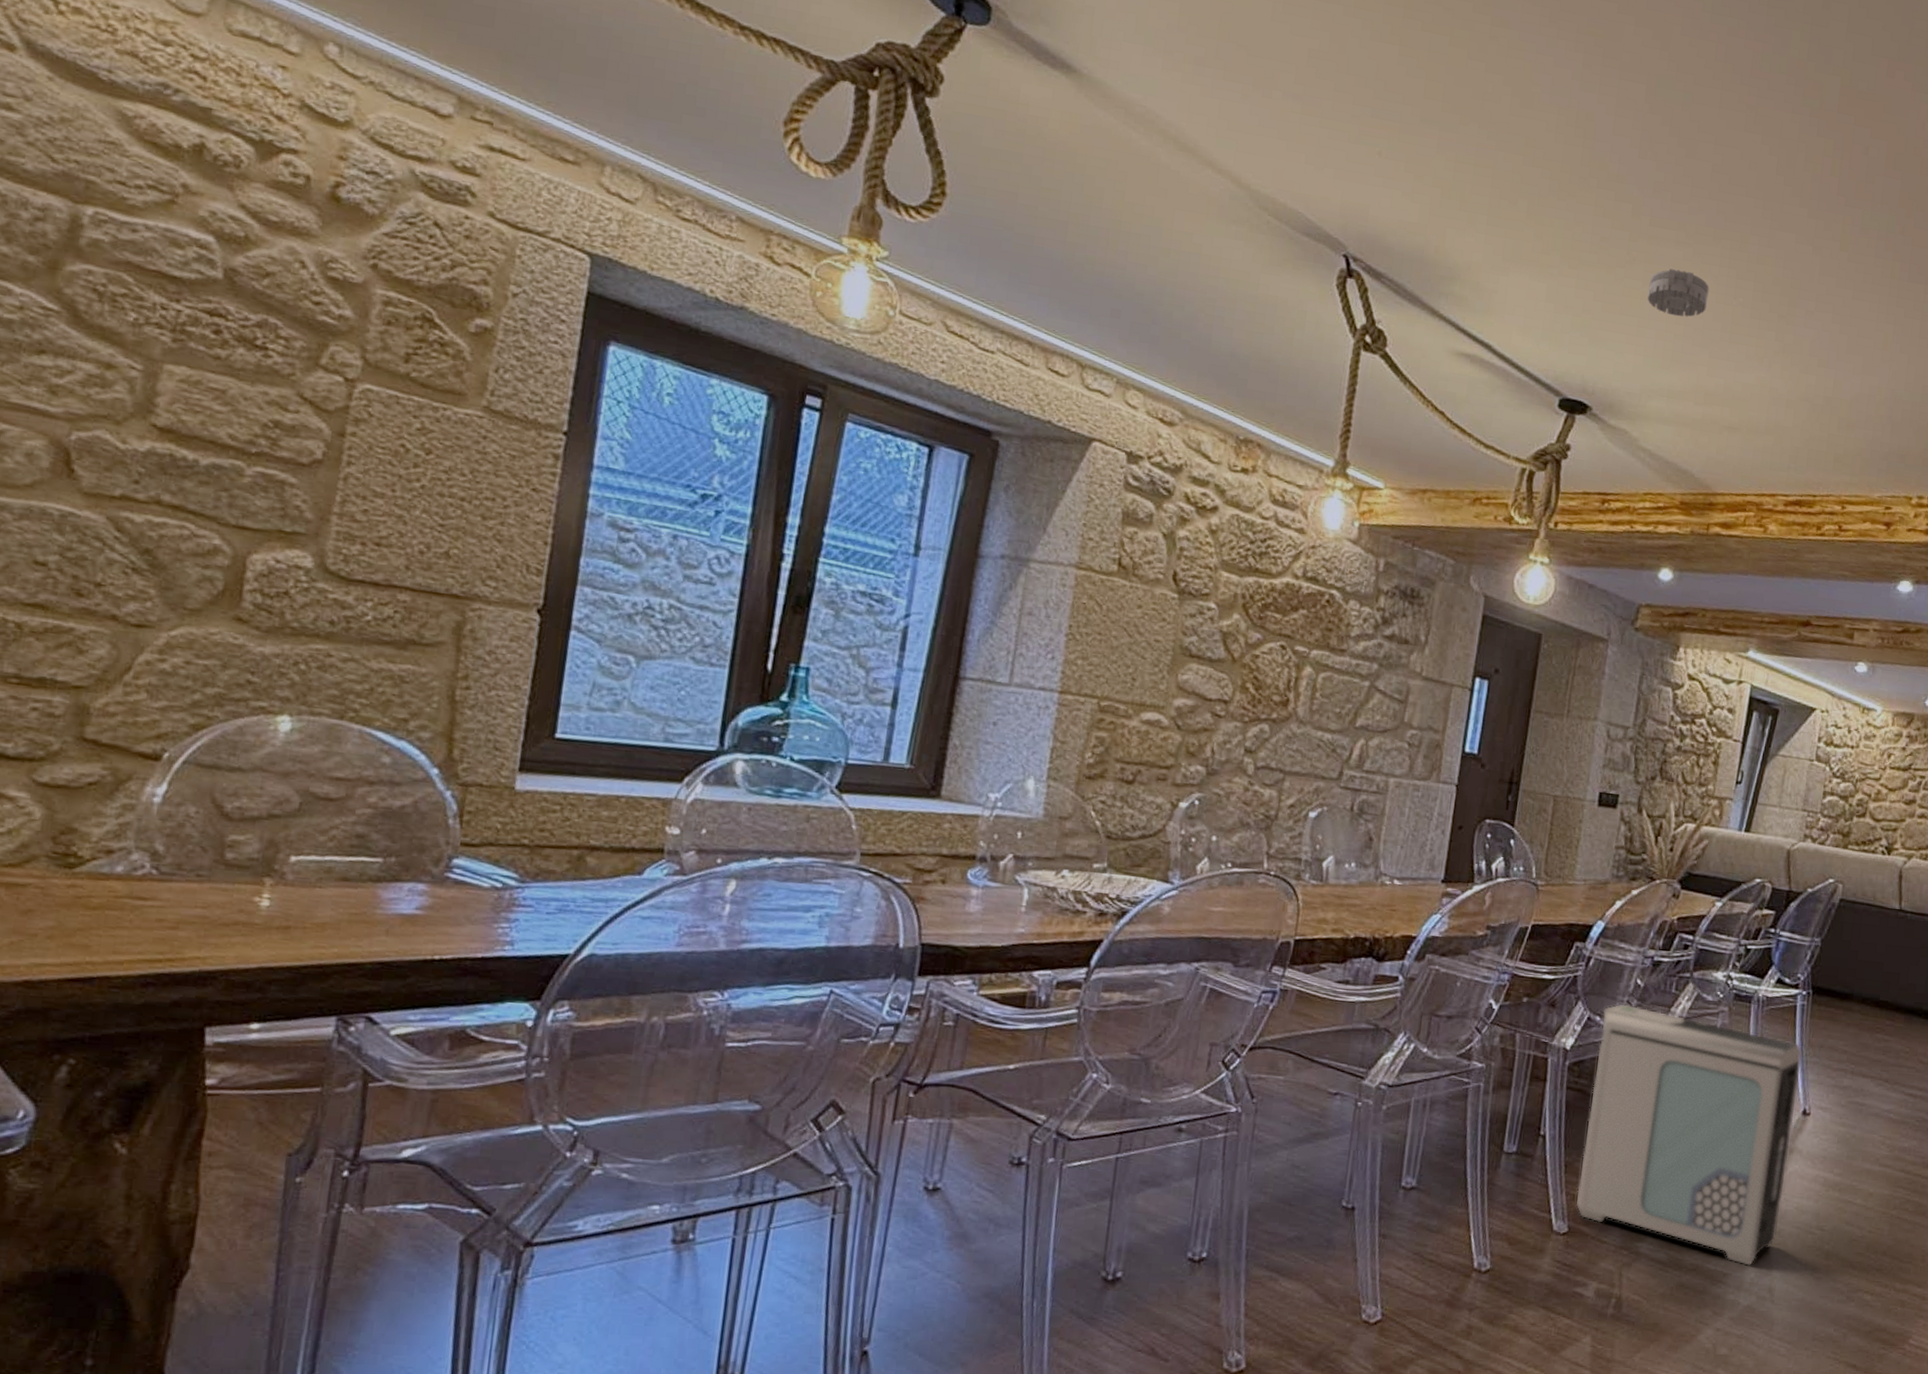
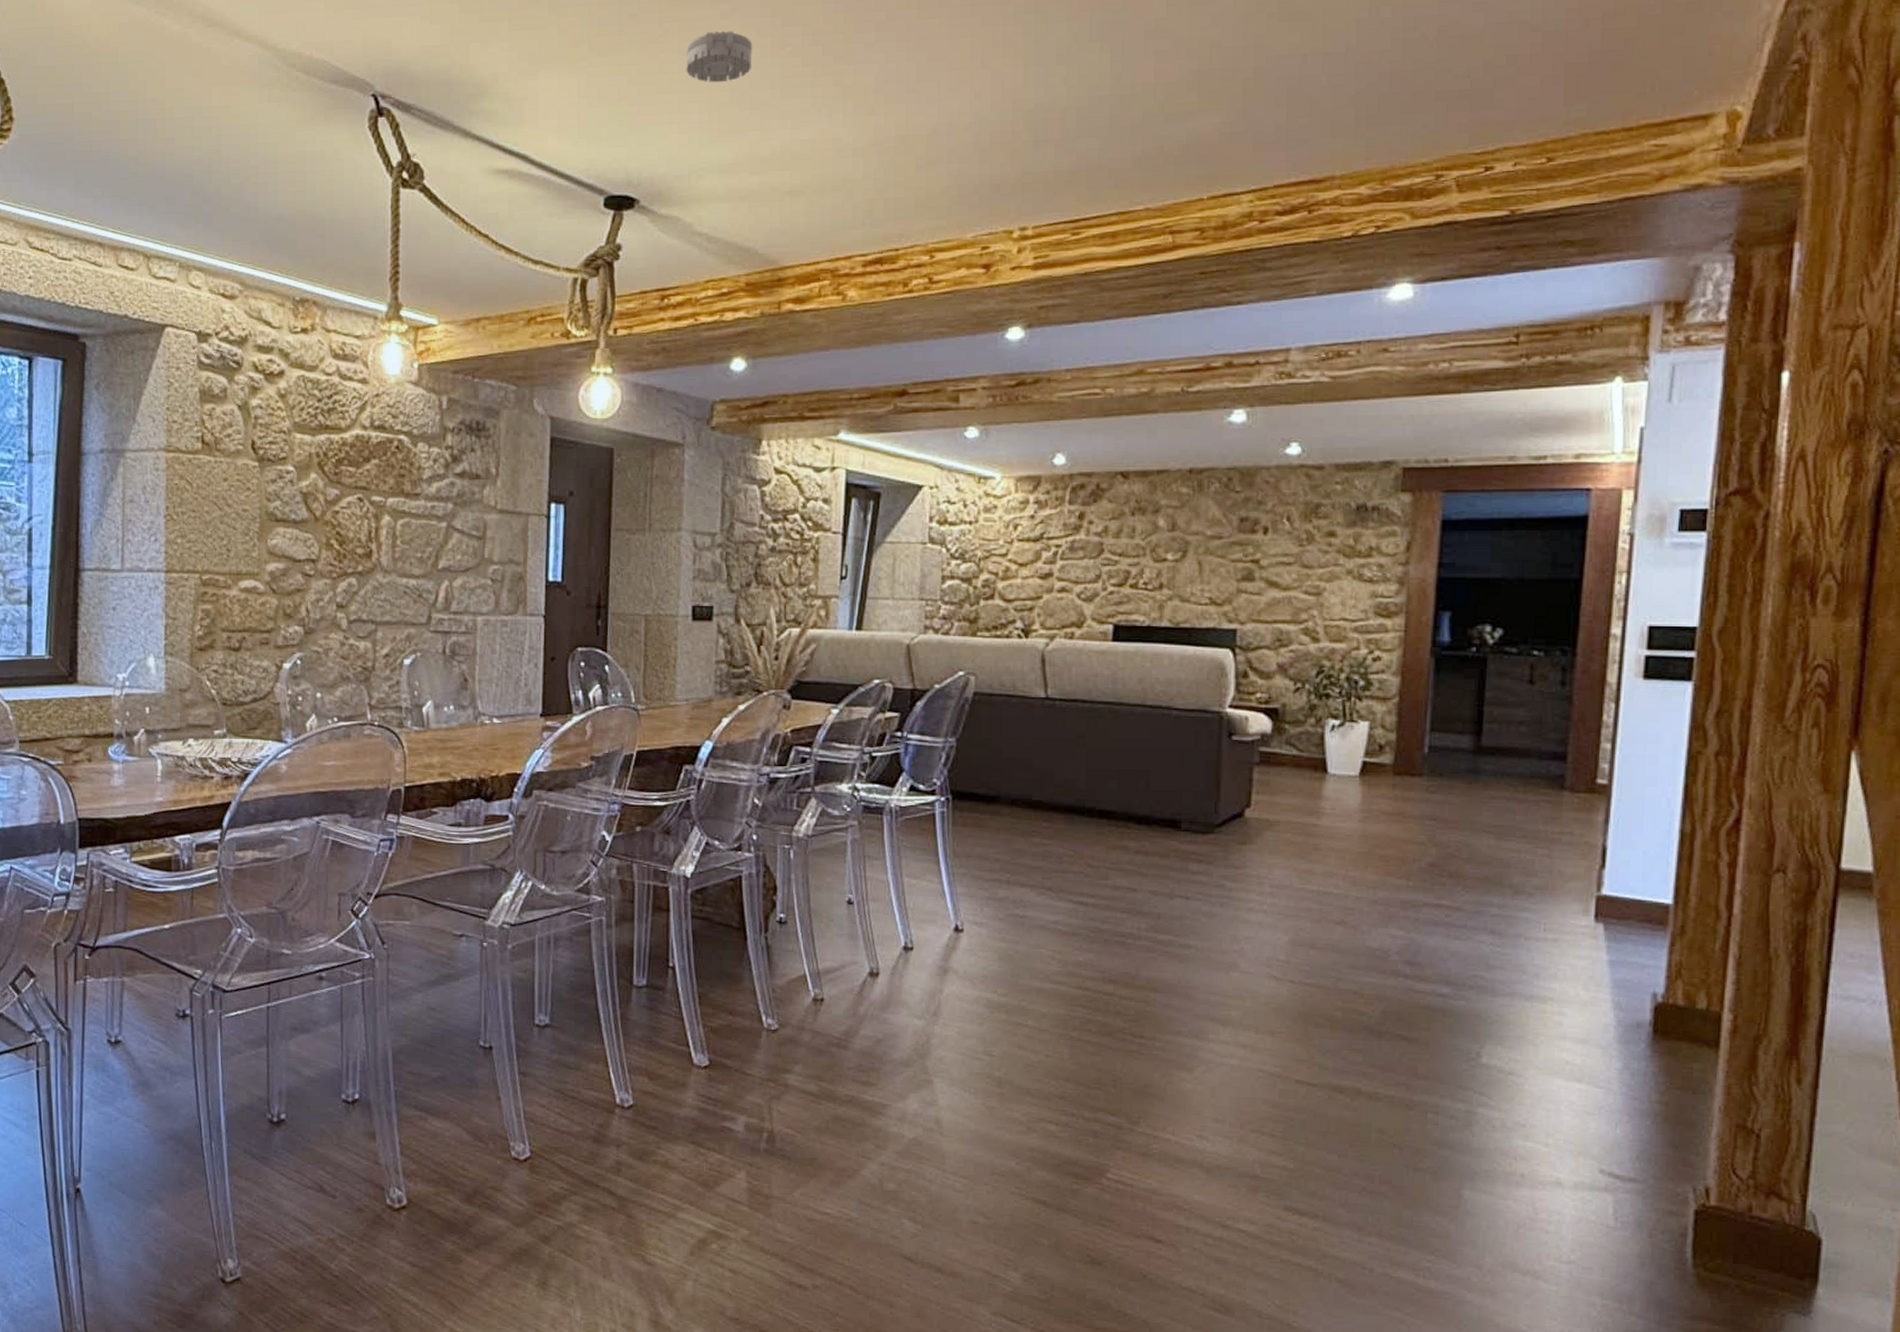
air purifier: present [1575,1004,1802,1266] -> none [714,826,947,1096]

